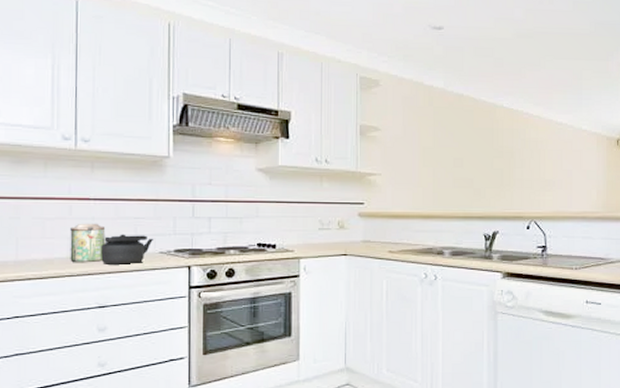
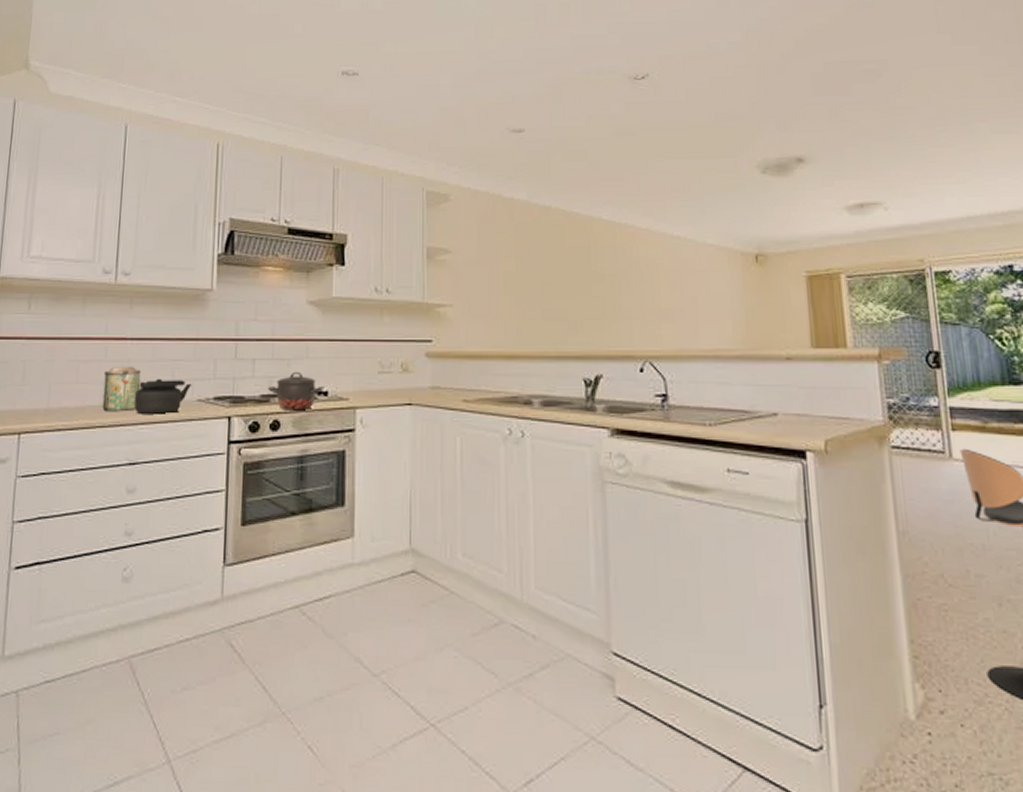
cooking pot: none [223,228,273,262] -> present [268,371,325,412]

